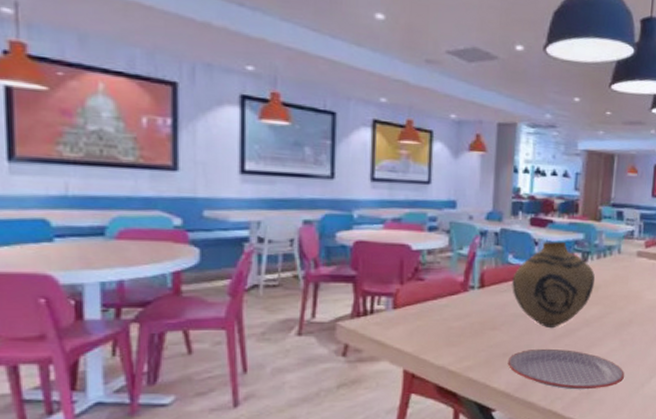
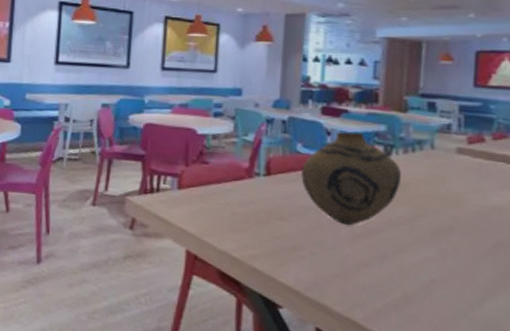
plate: present [507,348,624,390] -> none [296,246,445,303]

